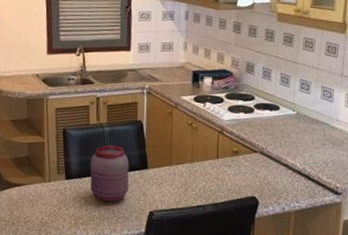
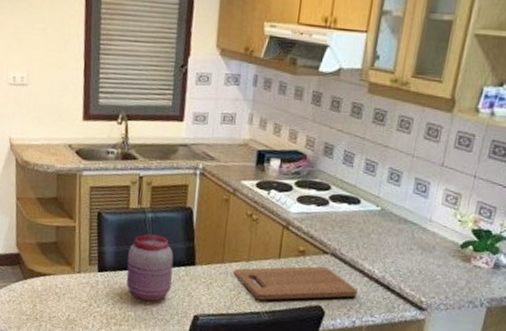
cutting board: none [180,163,284,195] -> present [233,266,358,301]

